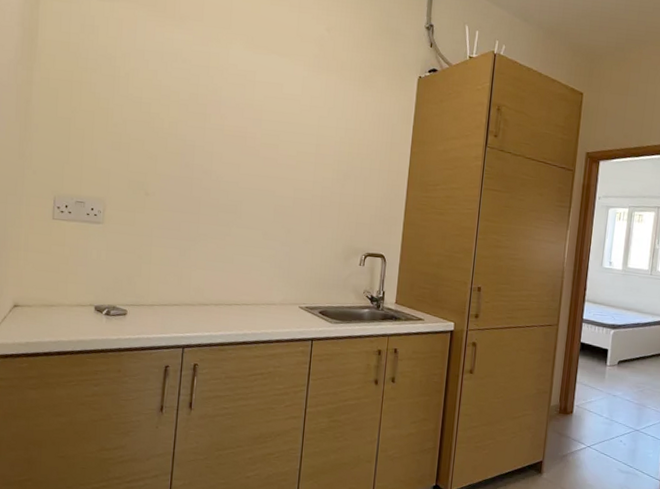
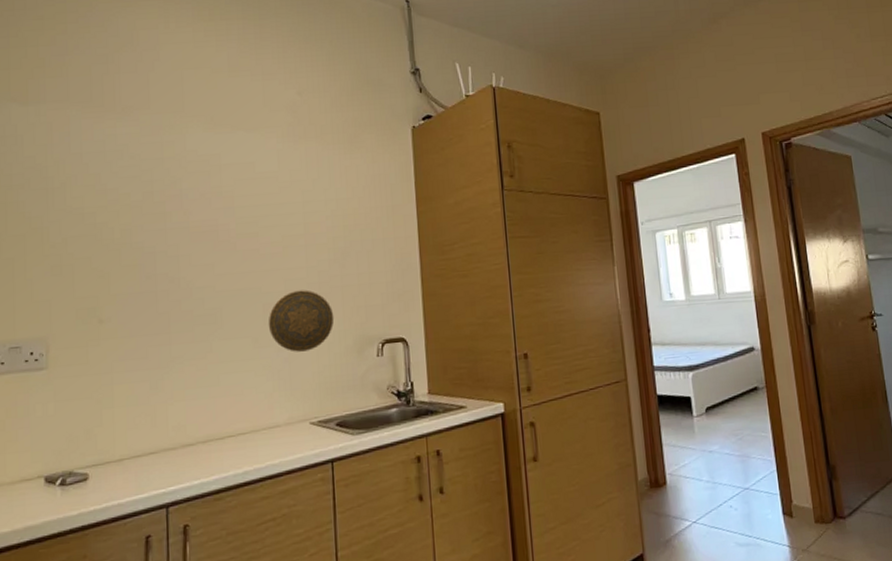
decorative plate: none [276,199,330,250] -> present [268,290,334,352]

